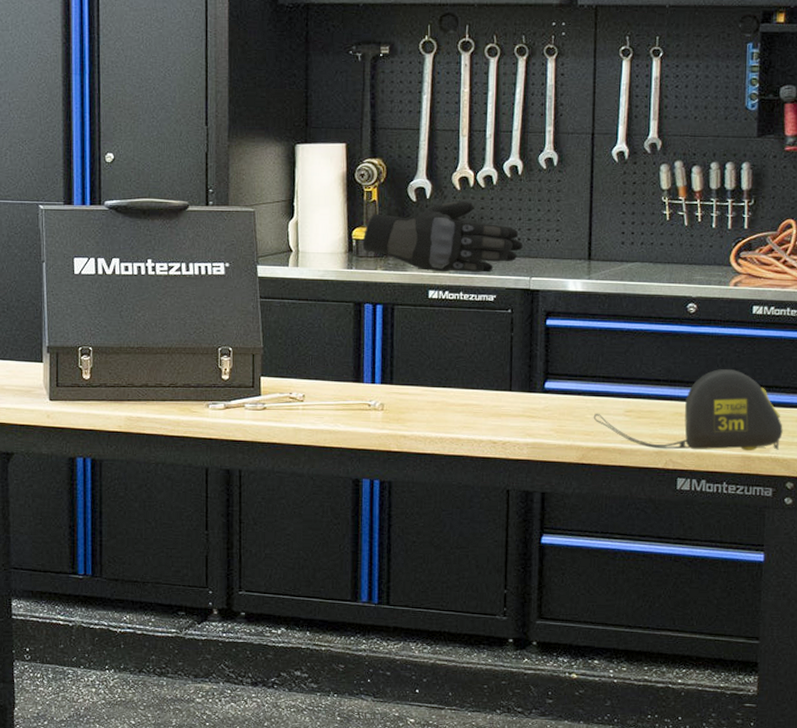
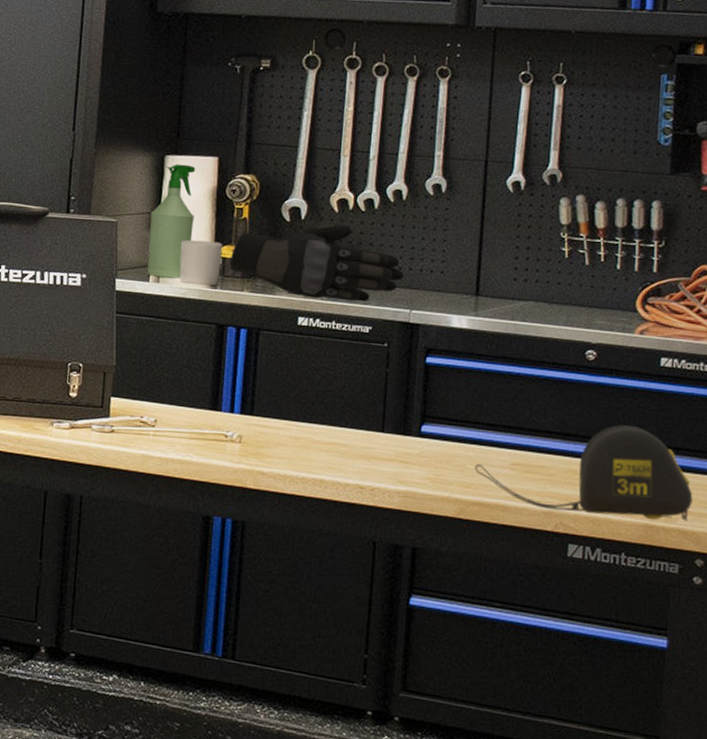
spray bottle: none [285,152,327,262] -> present [146,164,196,279]
mug: none [315,224,356,267] -> present [179,239,223,286]

